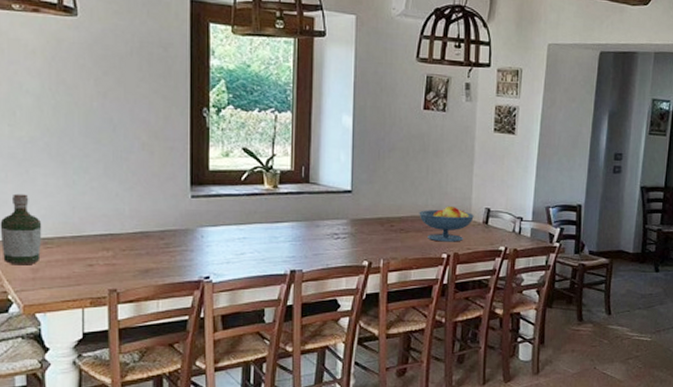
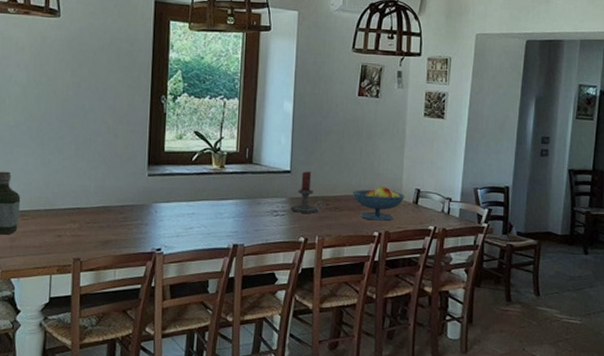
candle holder: none [352,191,390,236] -> present [290,171,326,213]

